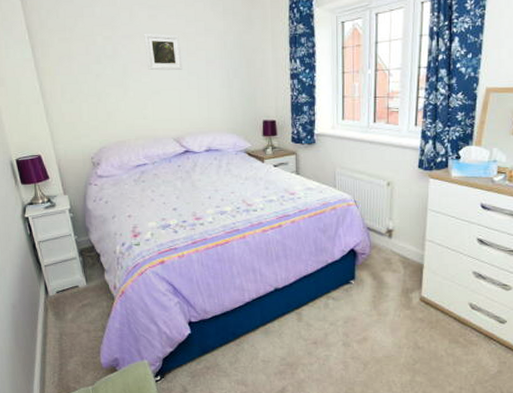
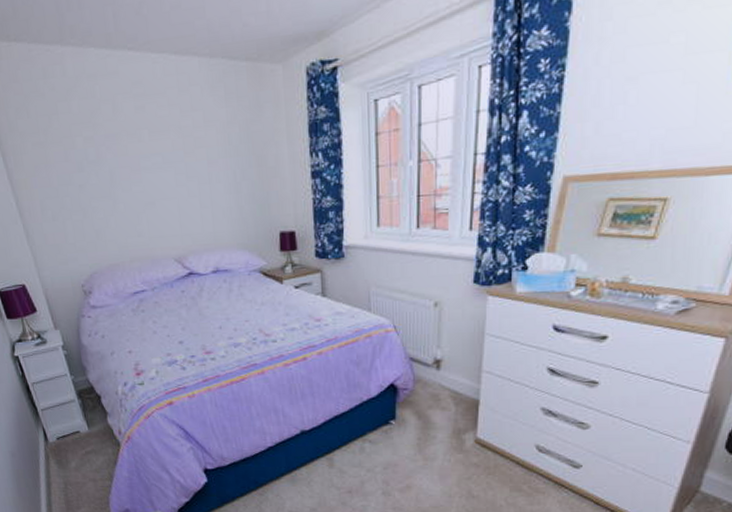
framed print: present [144,34,183,71] -> none [131,130,180,176]

